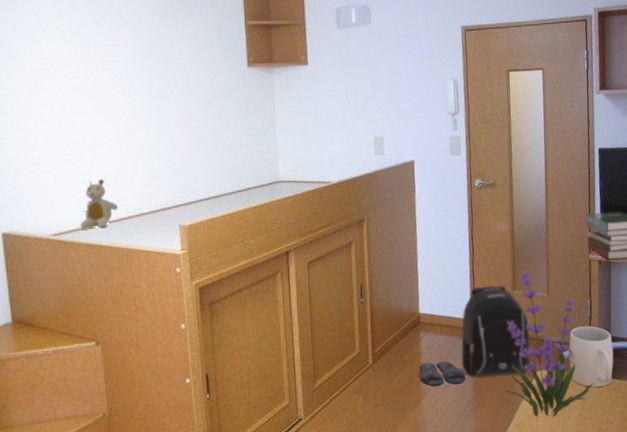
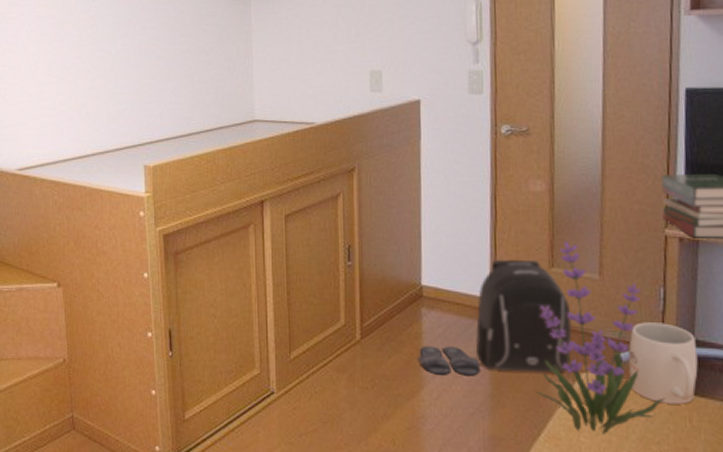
stuffed bear: present [80,179,119,229] -> none [44,113,82,165]

